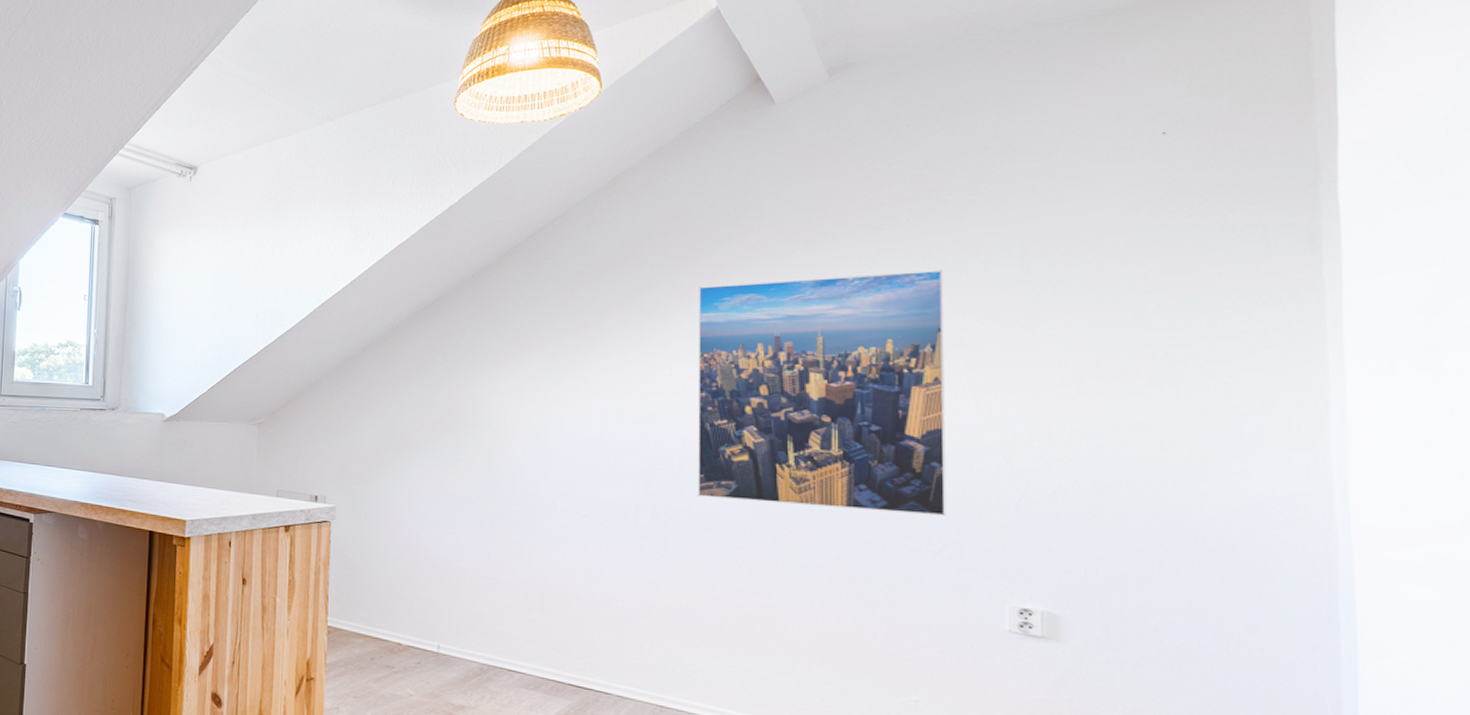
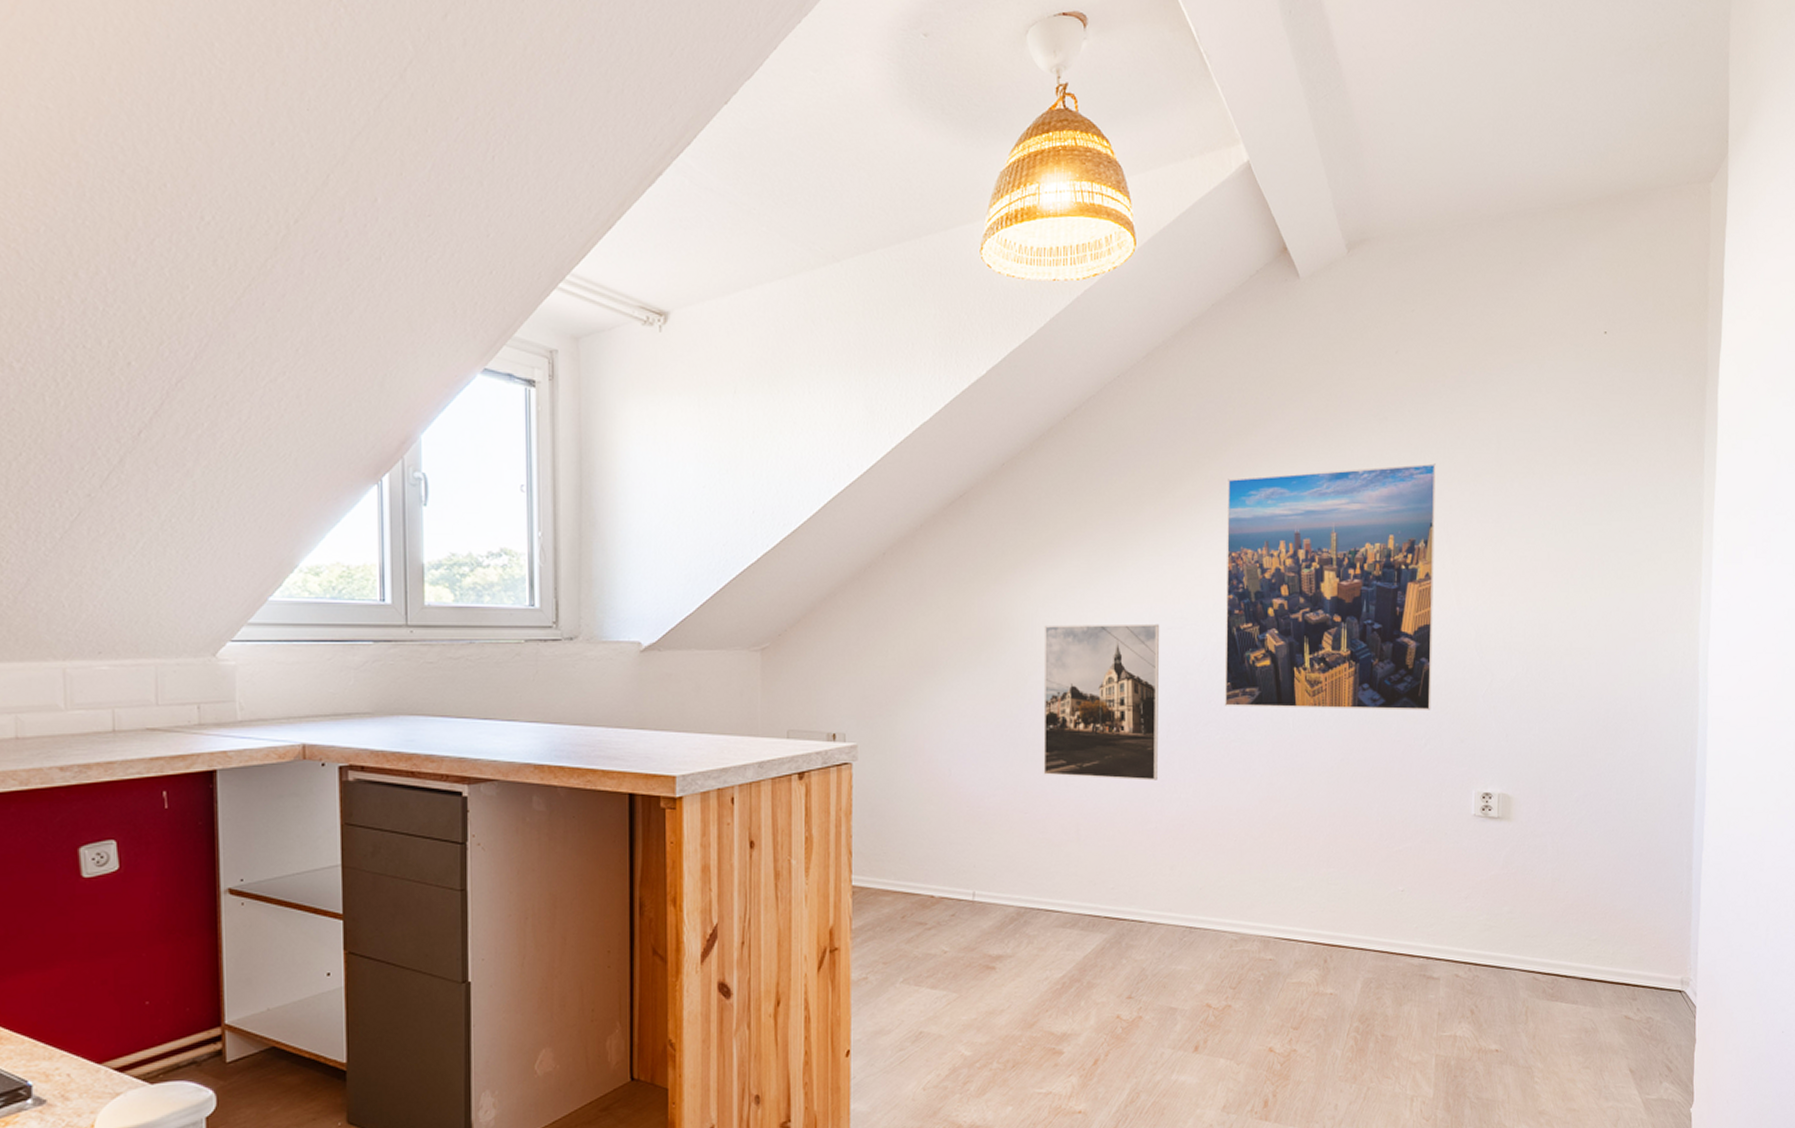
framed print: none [507,413,626,561] -> present [1043,623,1159,781]

